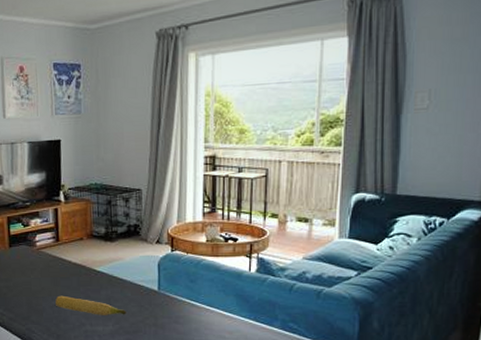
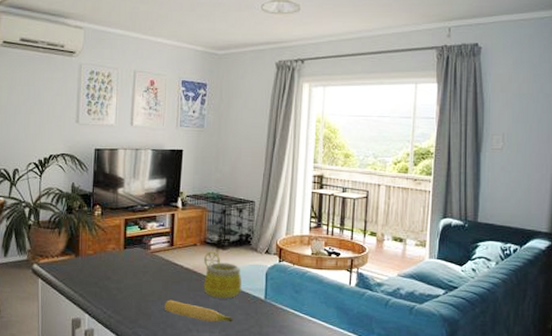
mug: none [92,242,133,291] -> present [203,249,241,298]

